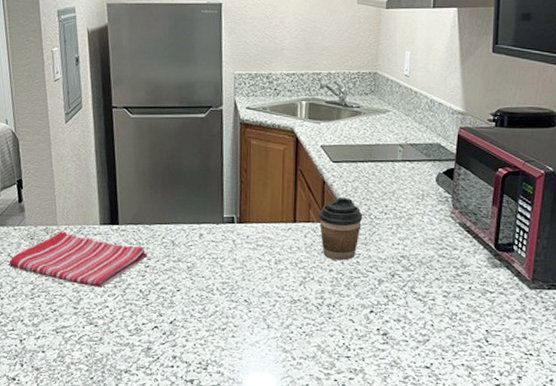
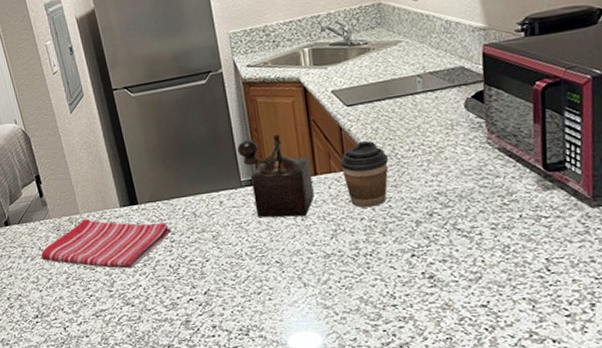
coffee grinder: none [225,177,292,261] -> present [237,133,315,218]

